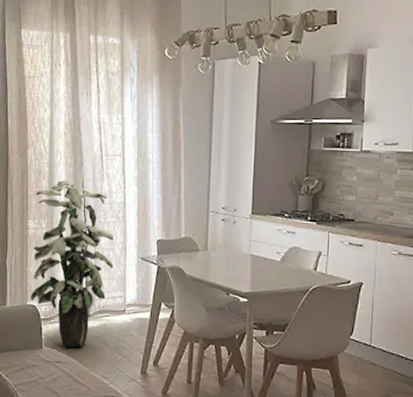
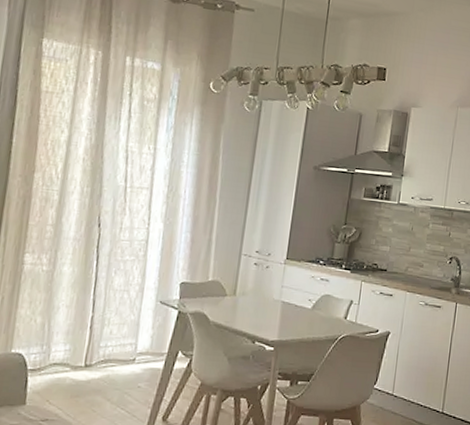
indoor plant: present [31,180,114,347] -> none [17,211,130,403]

